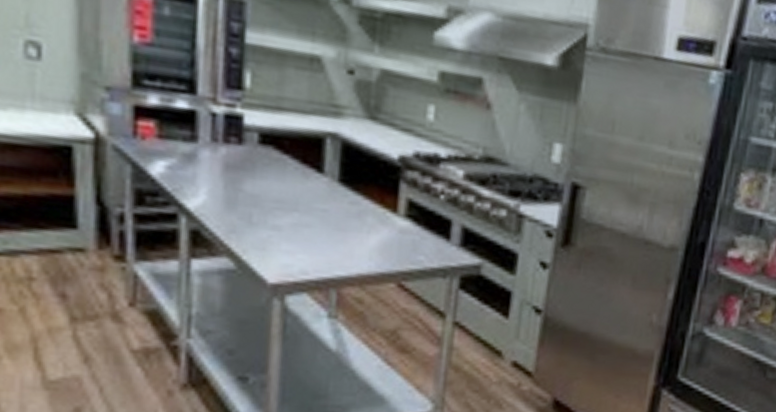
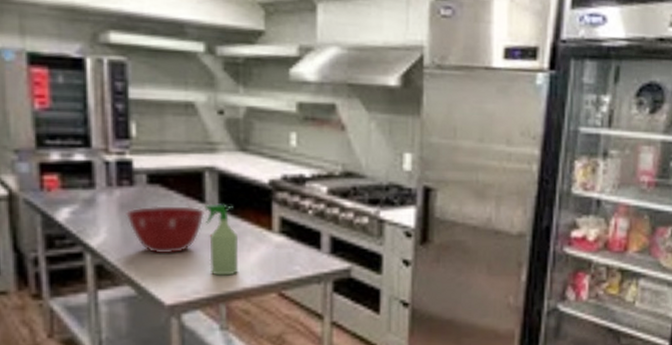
mixing bowl: none [231,169,322,227] -> present [126,206,204,254]
spray bottle: none [320,175,358,259] -> present [203,203,238,276]

